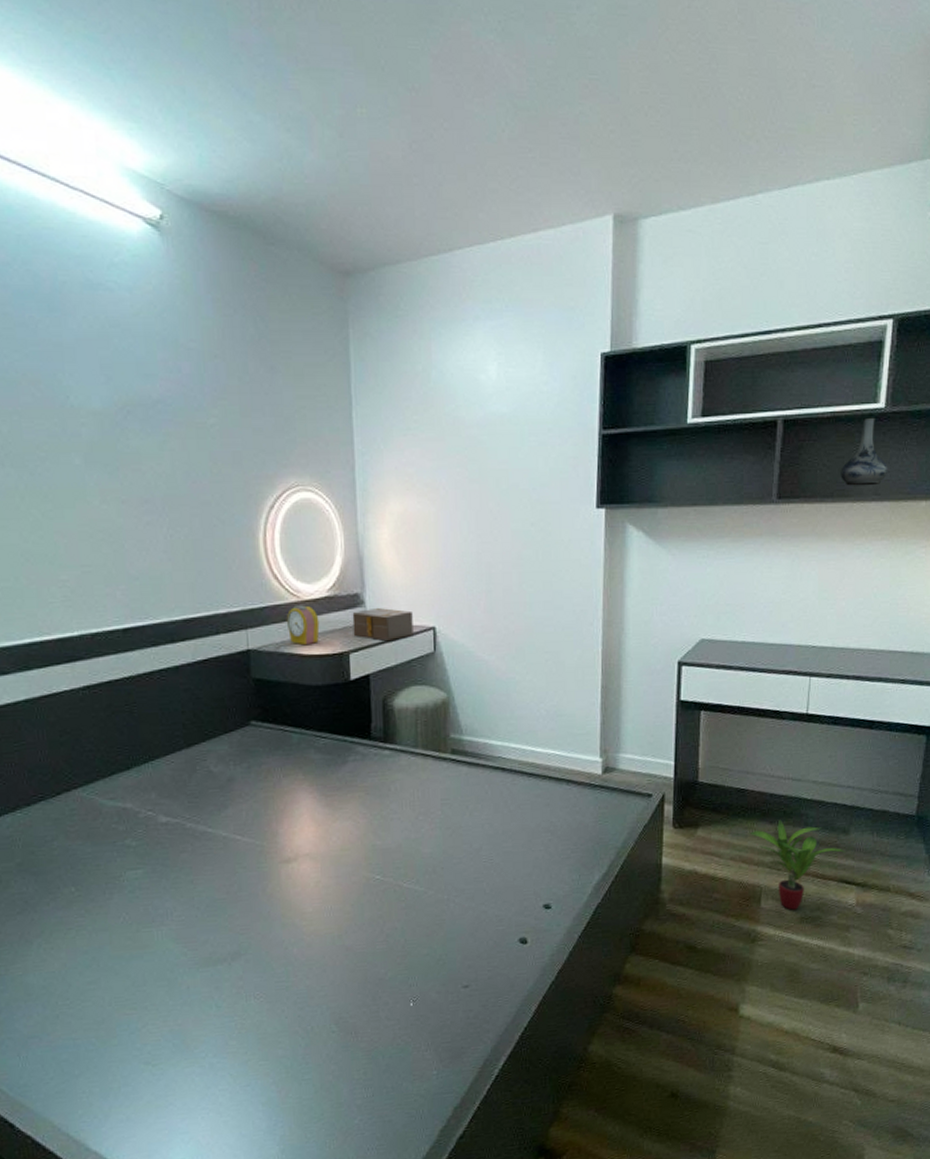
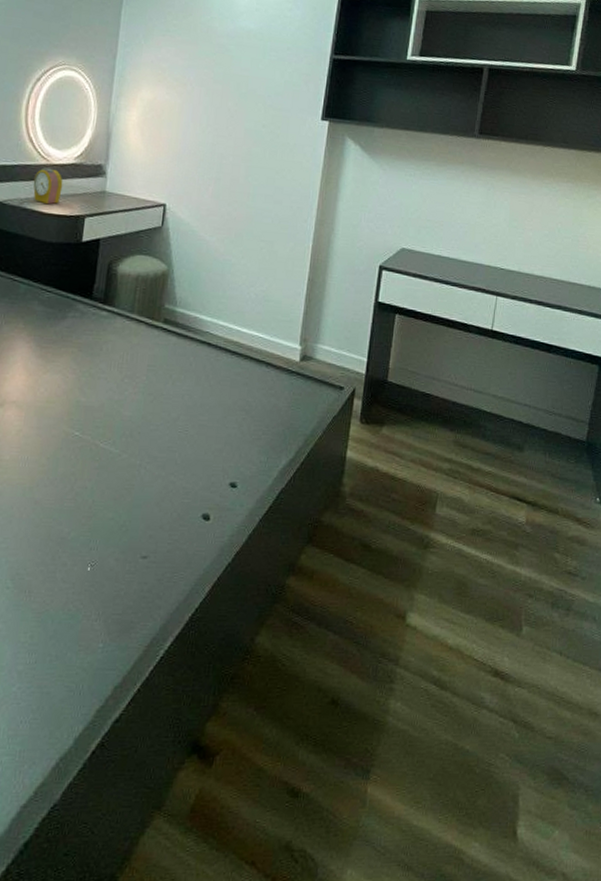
jewelry box: present [352,607,414,642] -> none [91,179,147,212]
potted plant: present [749,819,847,910] -> none [430,428,520,521]
decorative vase: present [840,417,888,486] -> none [535,76,576,135]

